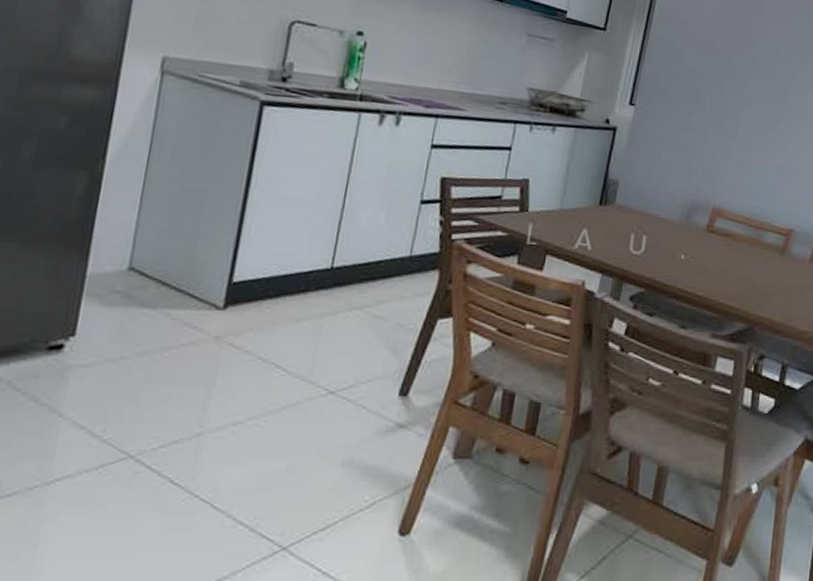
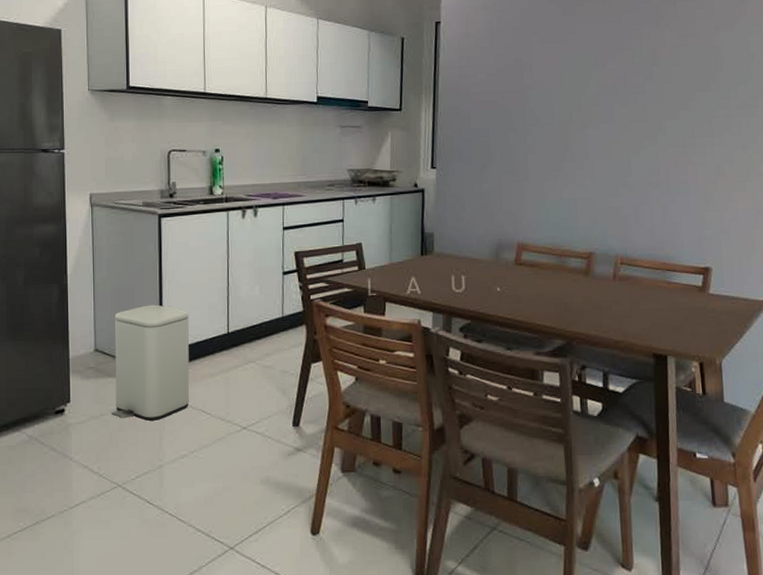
pedal bin: none [137,217,281,372] -> present [111,305,190,421]

